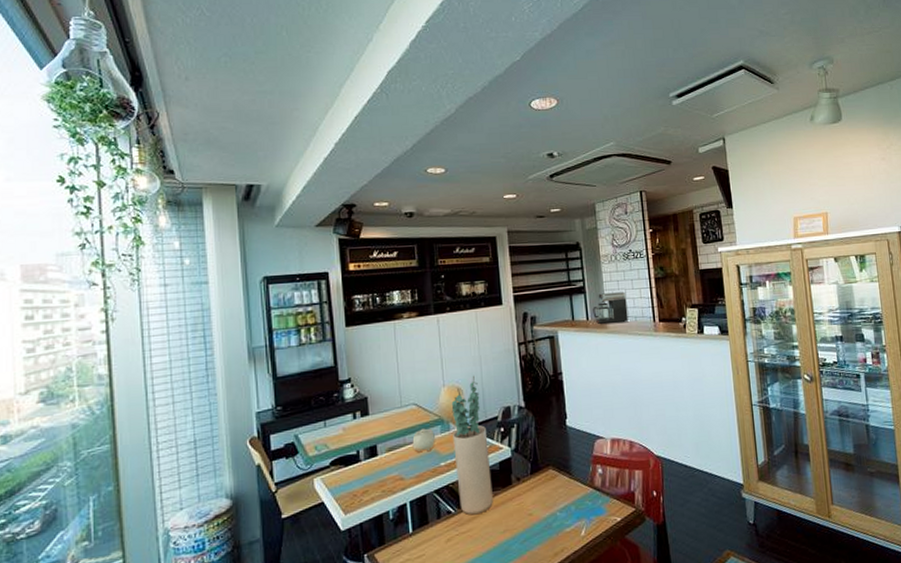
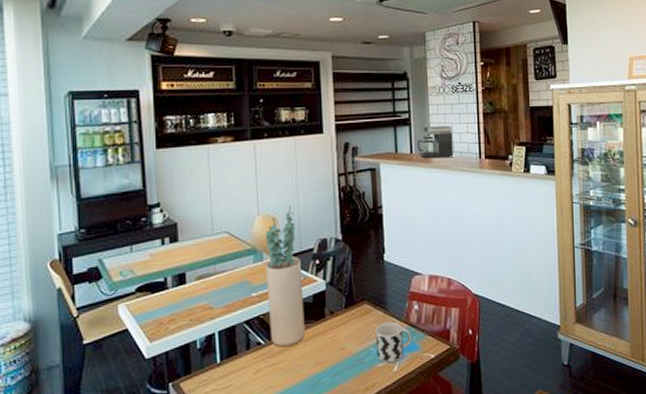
sugar bowl: present [412,428,436,453] -> none [223,257,248,282]
cup: none [561,486,597,528] -> present [375,321,411,363]

